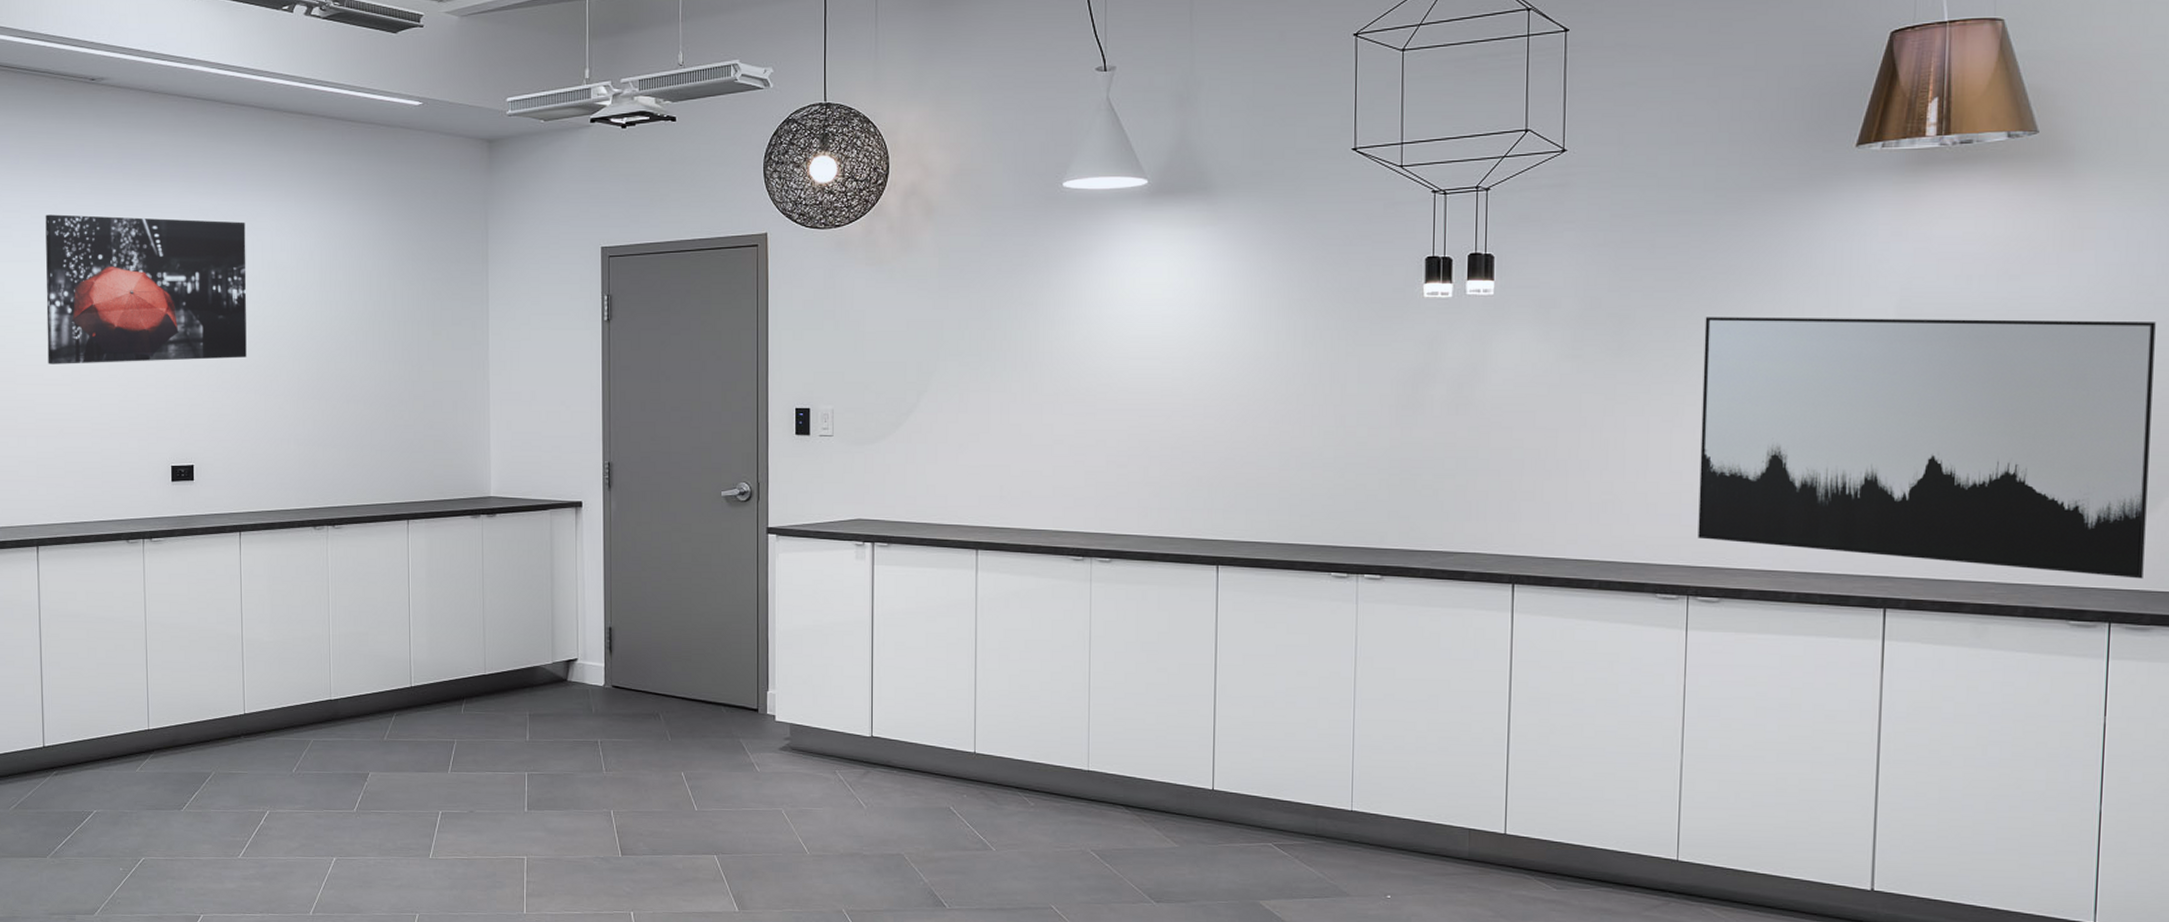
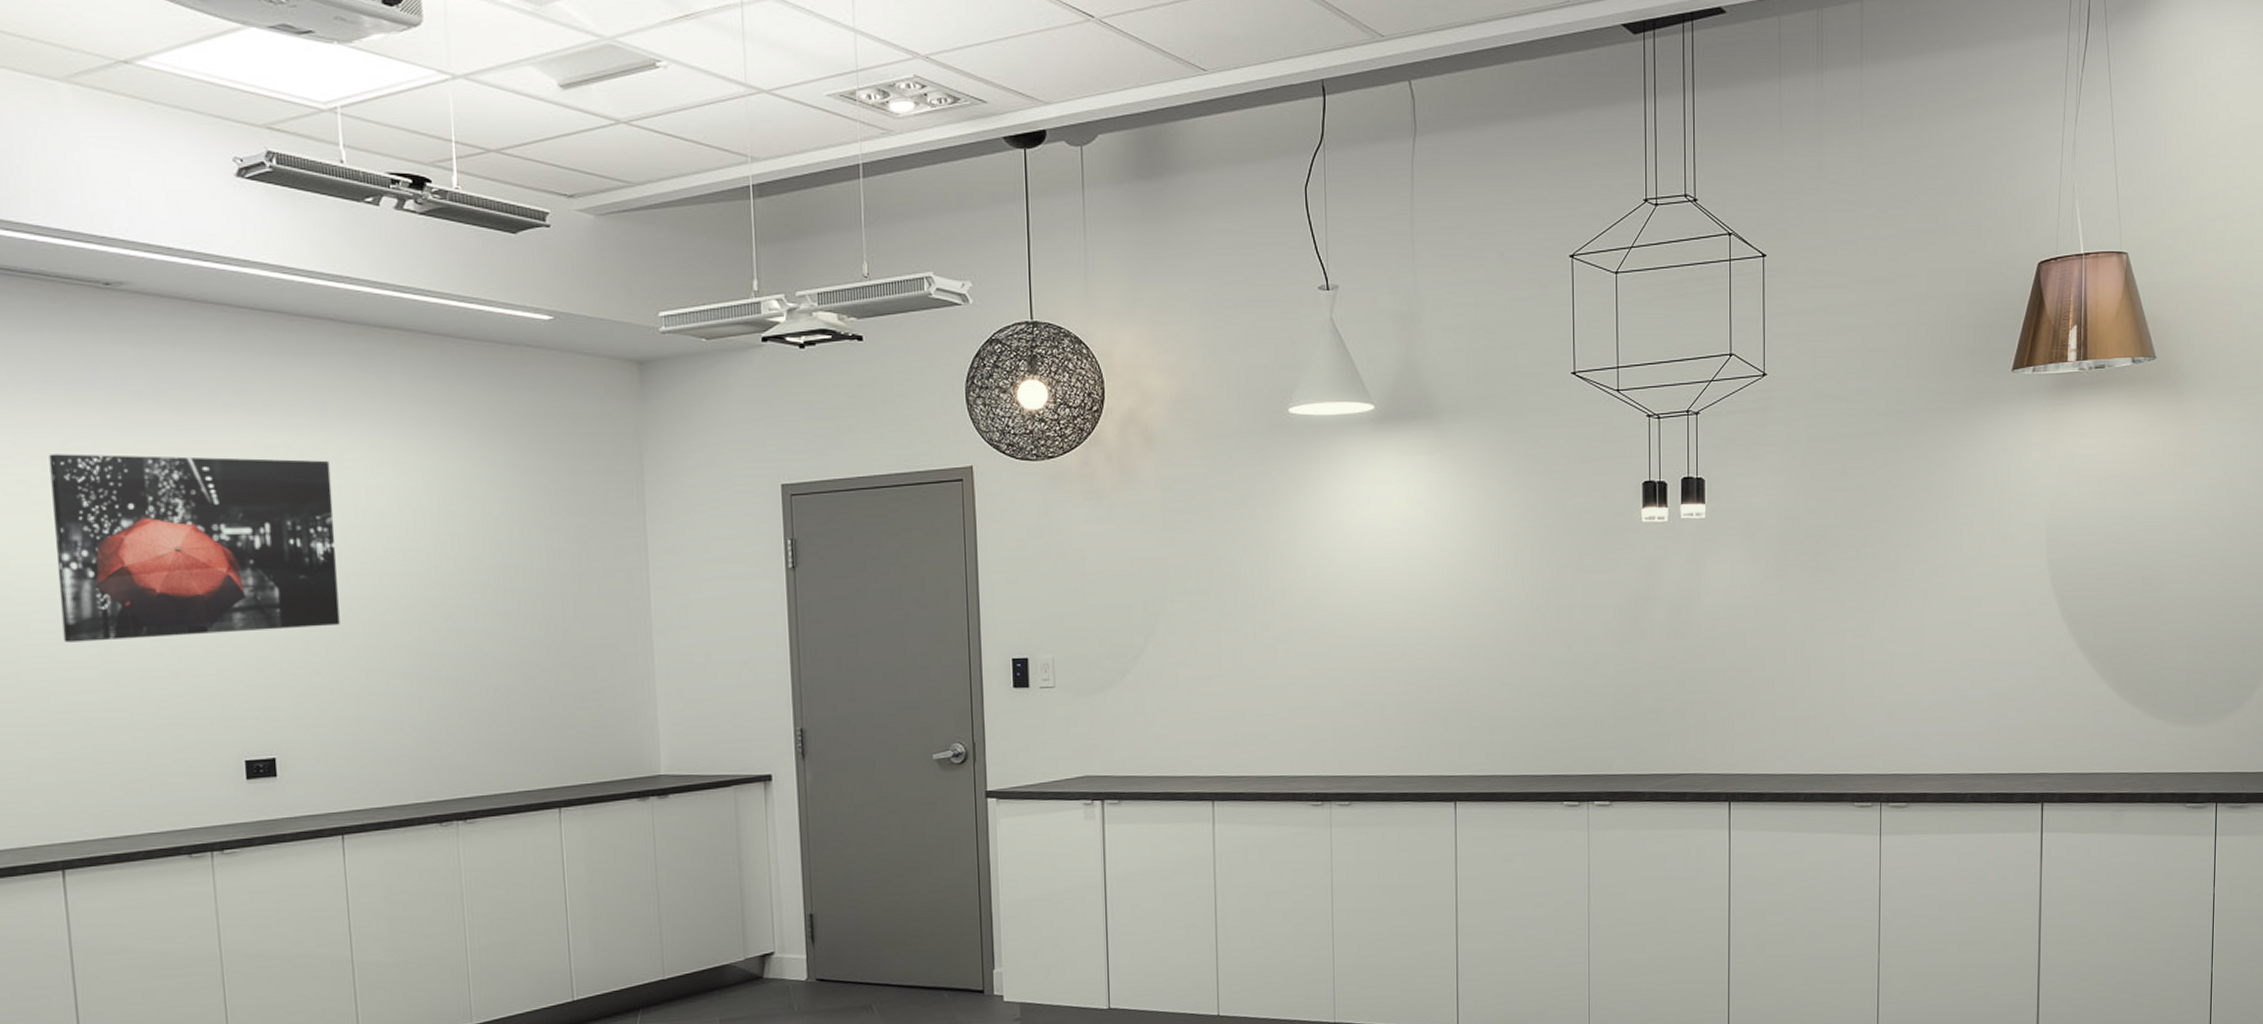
wall art: present [1698,317,2156,579] -> none [1888,530,2248,762]

